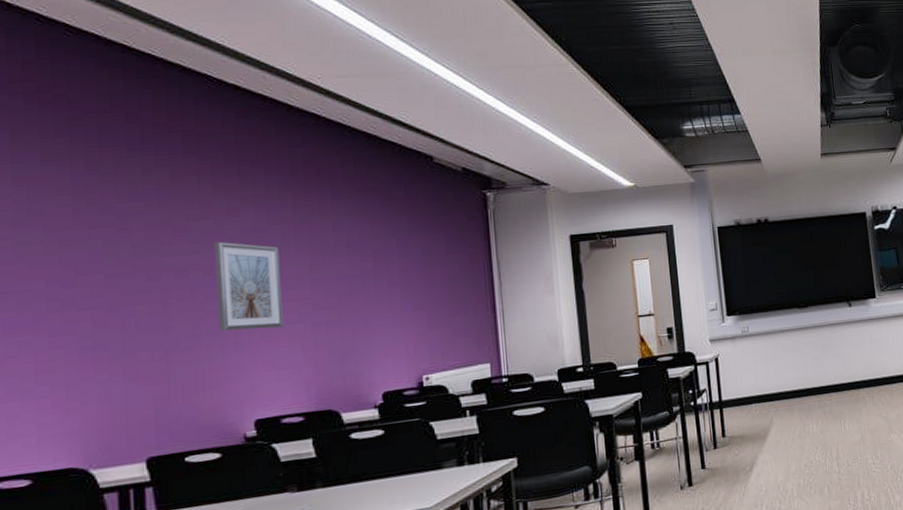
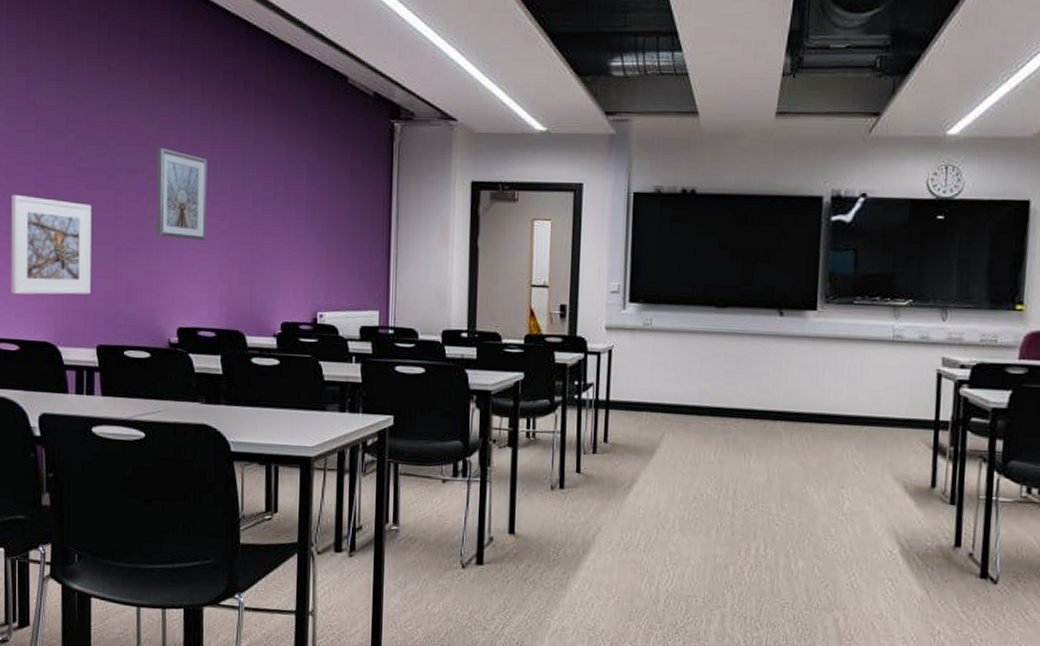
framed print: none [11,310,134,423] -> present [11,194,92,295]

